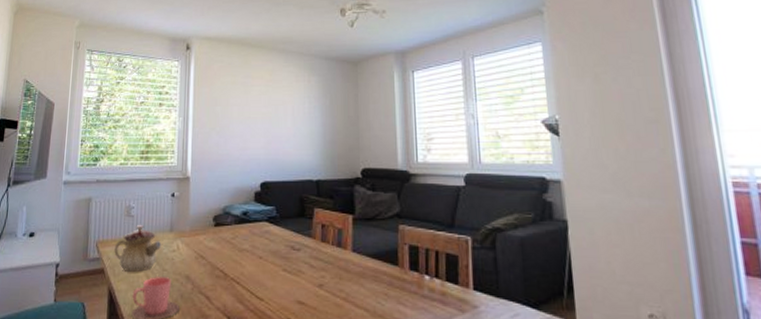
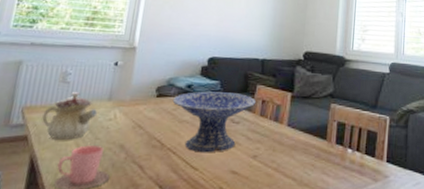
decorative bowl: none [230,218,316,283] -> present [172,91,257,153]

